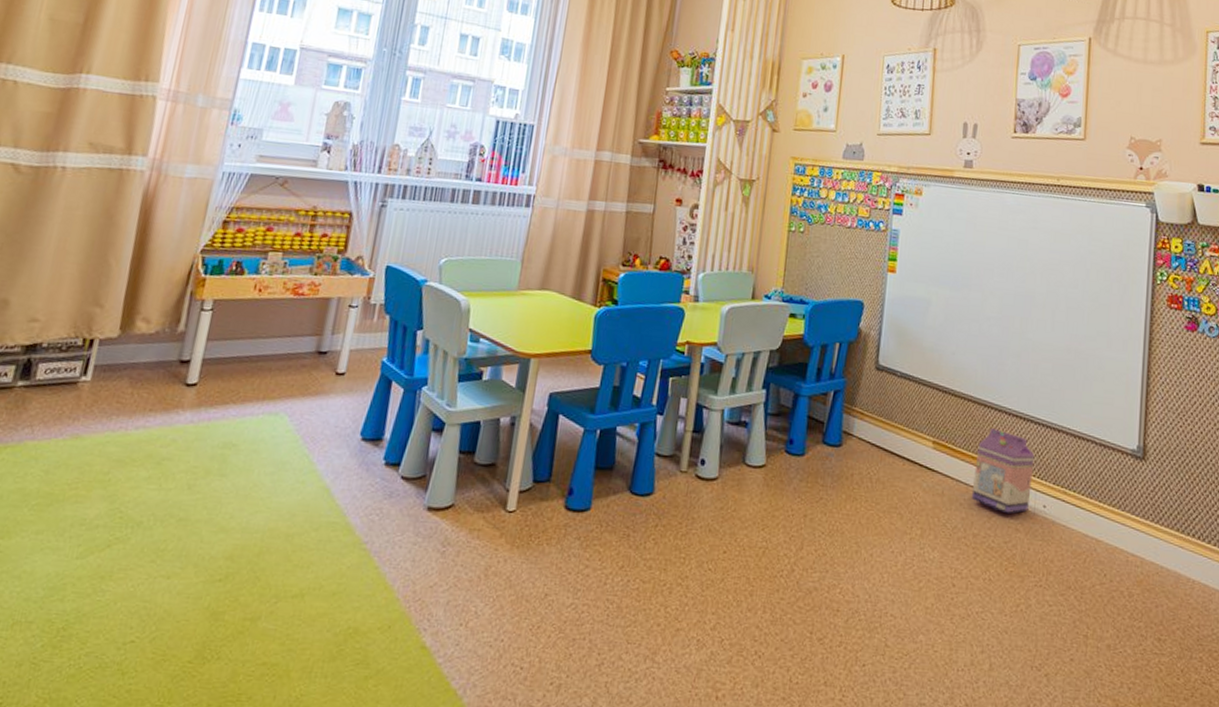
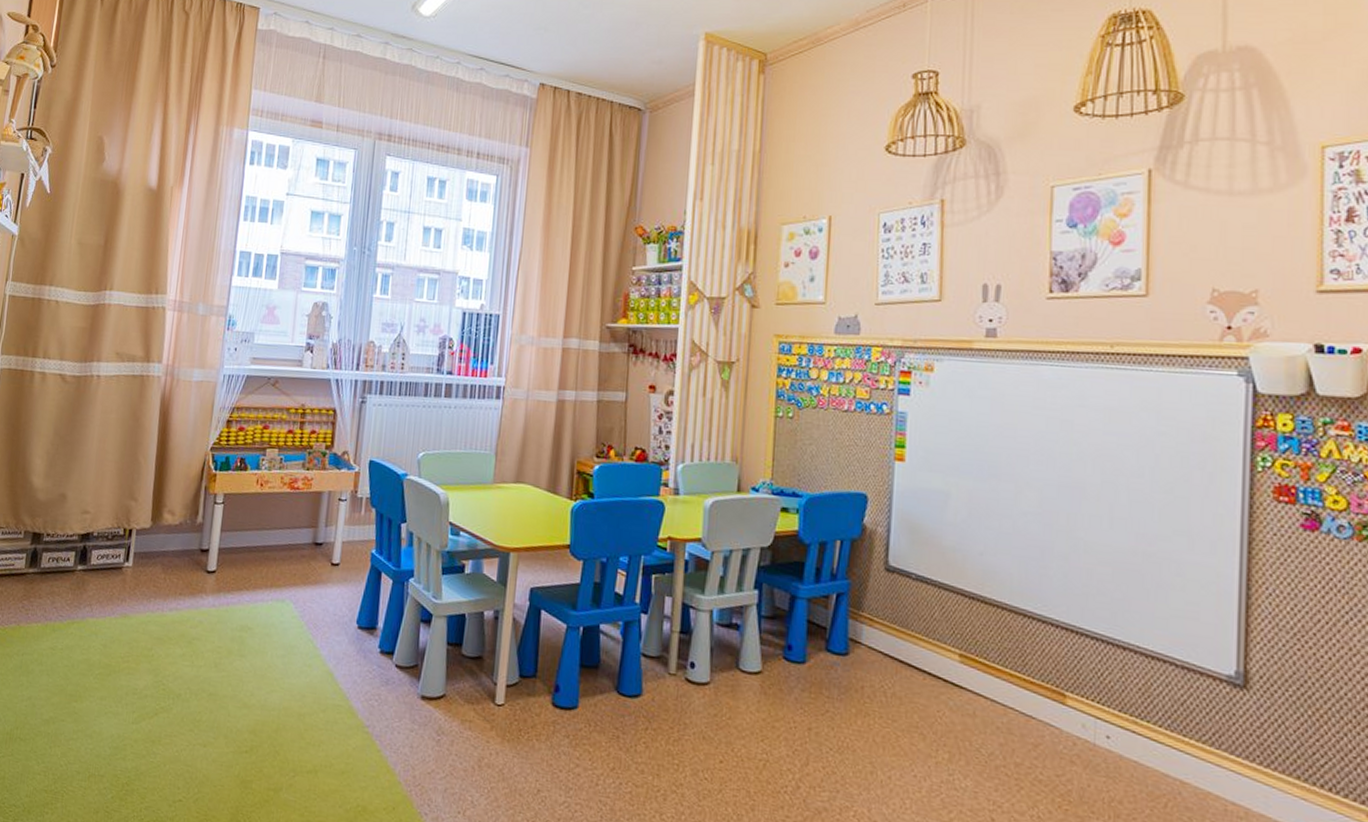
milk carton: present [971,428,1035,514] -> none [1011,642,1093,743]

